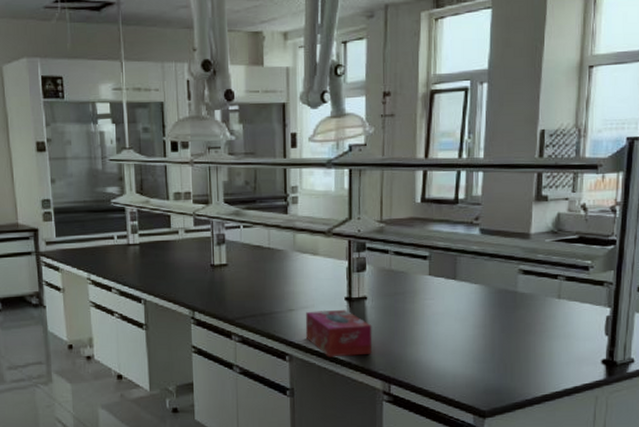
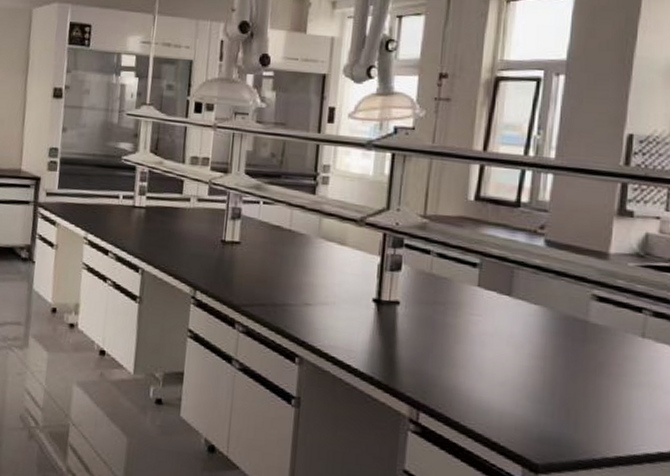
tissue box: present [305,309,372,358] -> none [321,308,403,371]

